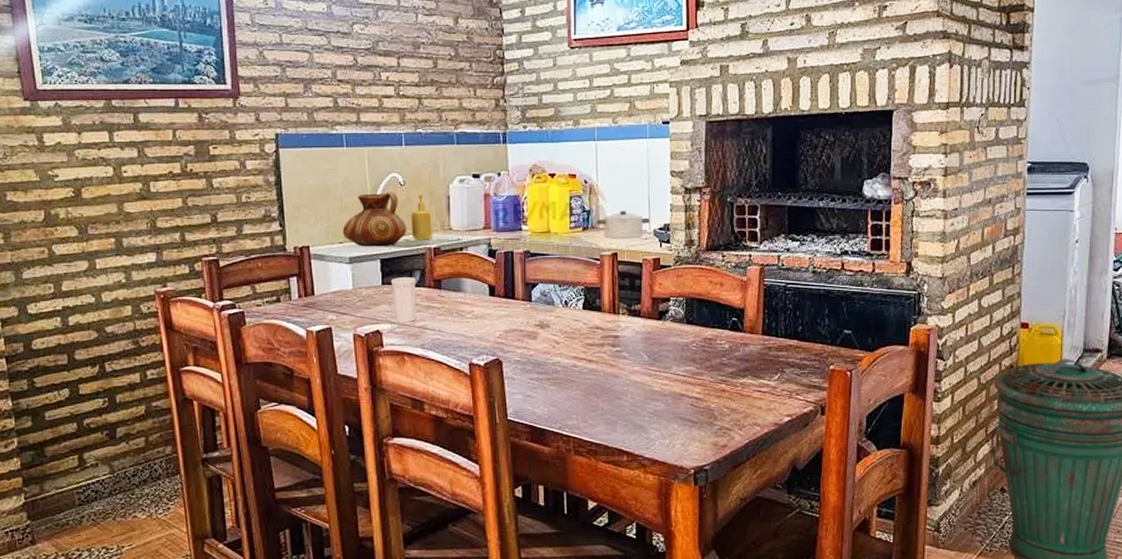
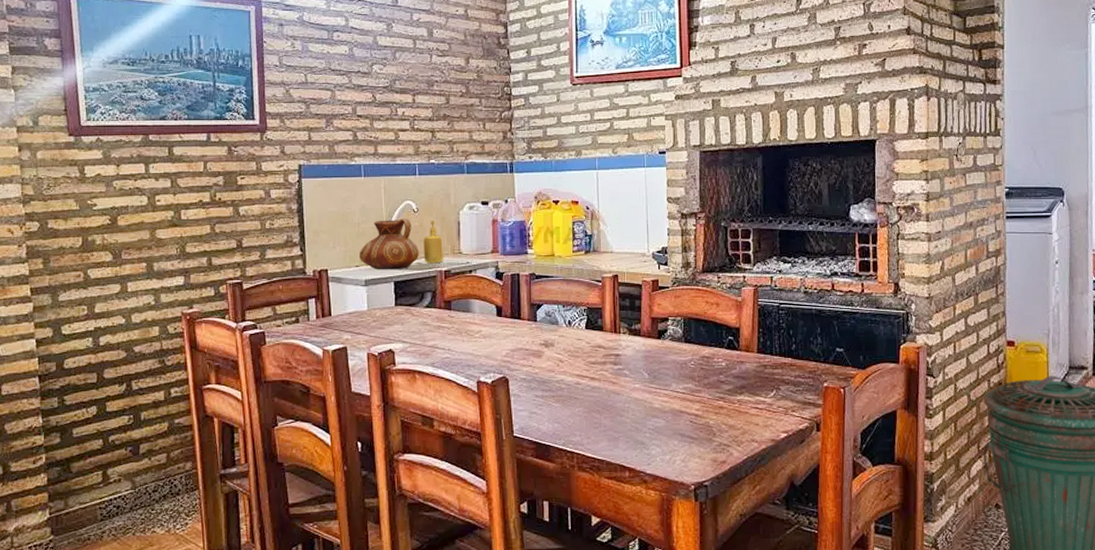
cup: present [390,277,416,323] -> none [403,299,427,343]
cooking pot: present [596,210,650,239] -> none [597,234,649,262]

